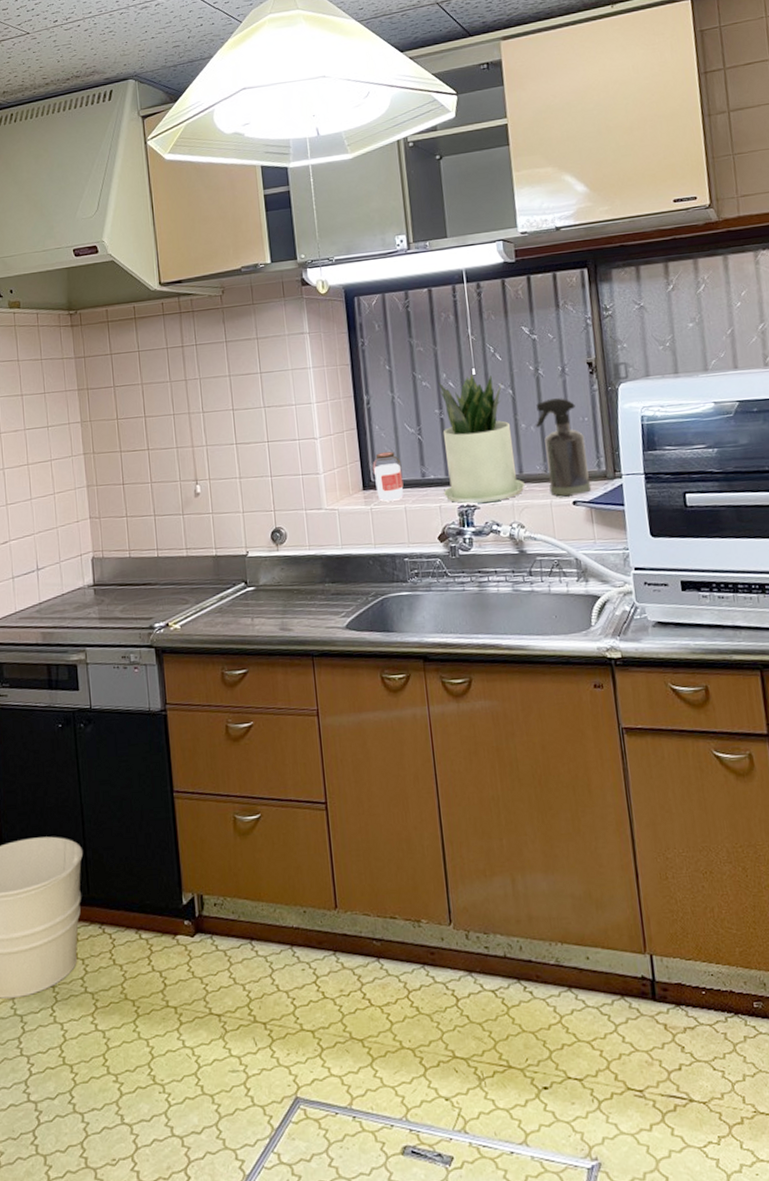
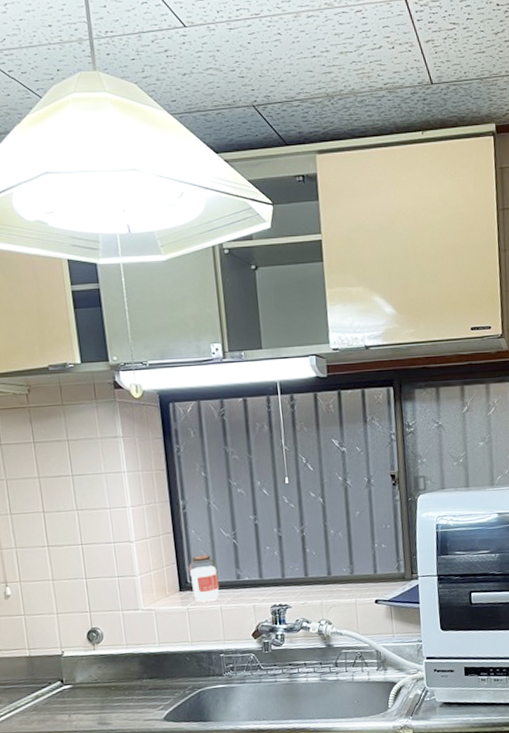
planter: present [438,375,525,504] -> none [253,483,333,603]
spray bottle: present [535,398,592,497] -> none [342,507,392,596]

